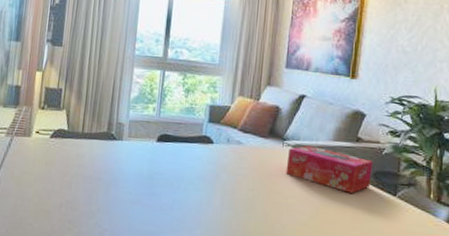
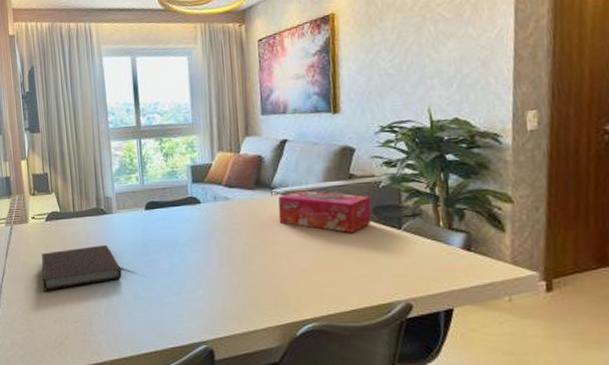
notebook: none [34,170,121,211] -> present [41,245,122,291]

